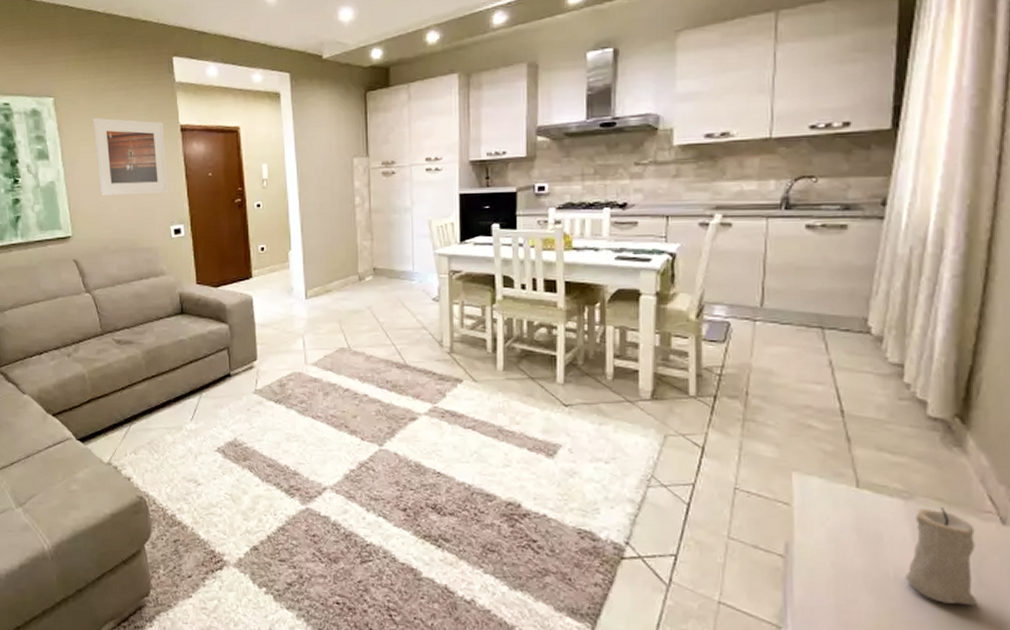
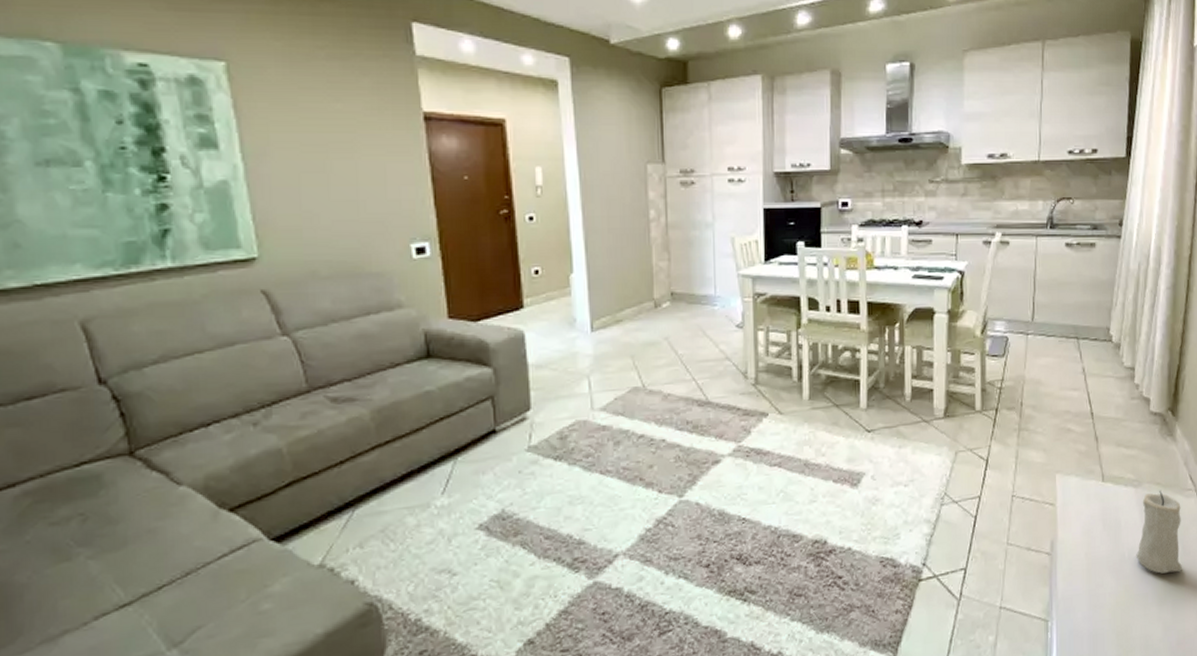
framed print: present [93,117,168,197] -> none [290,95,407,203]

